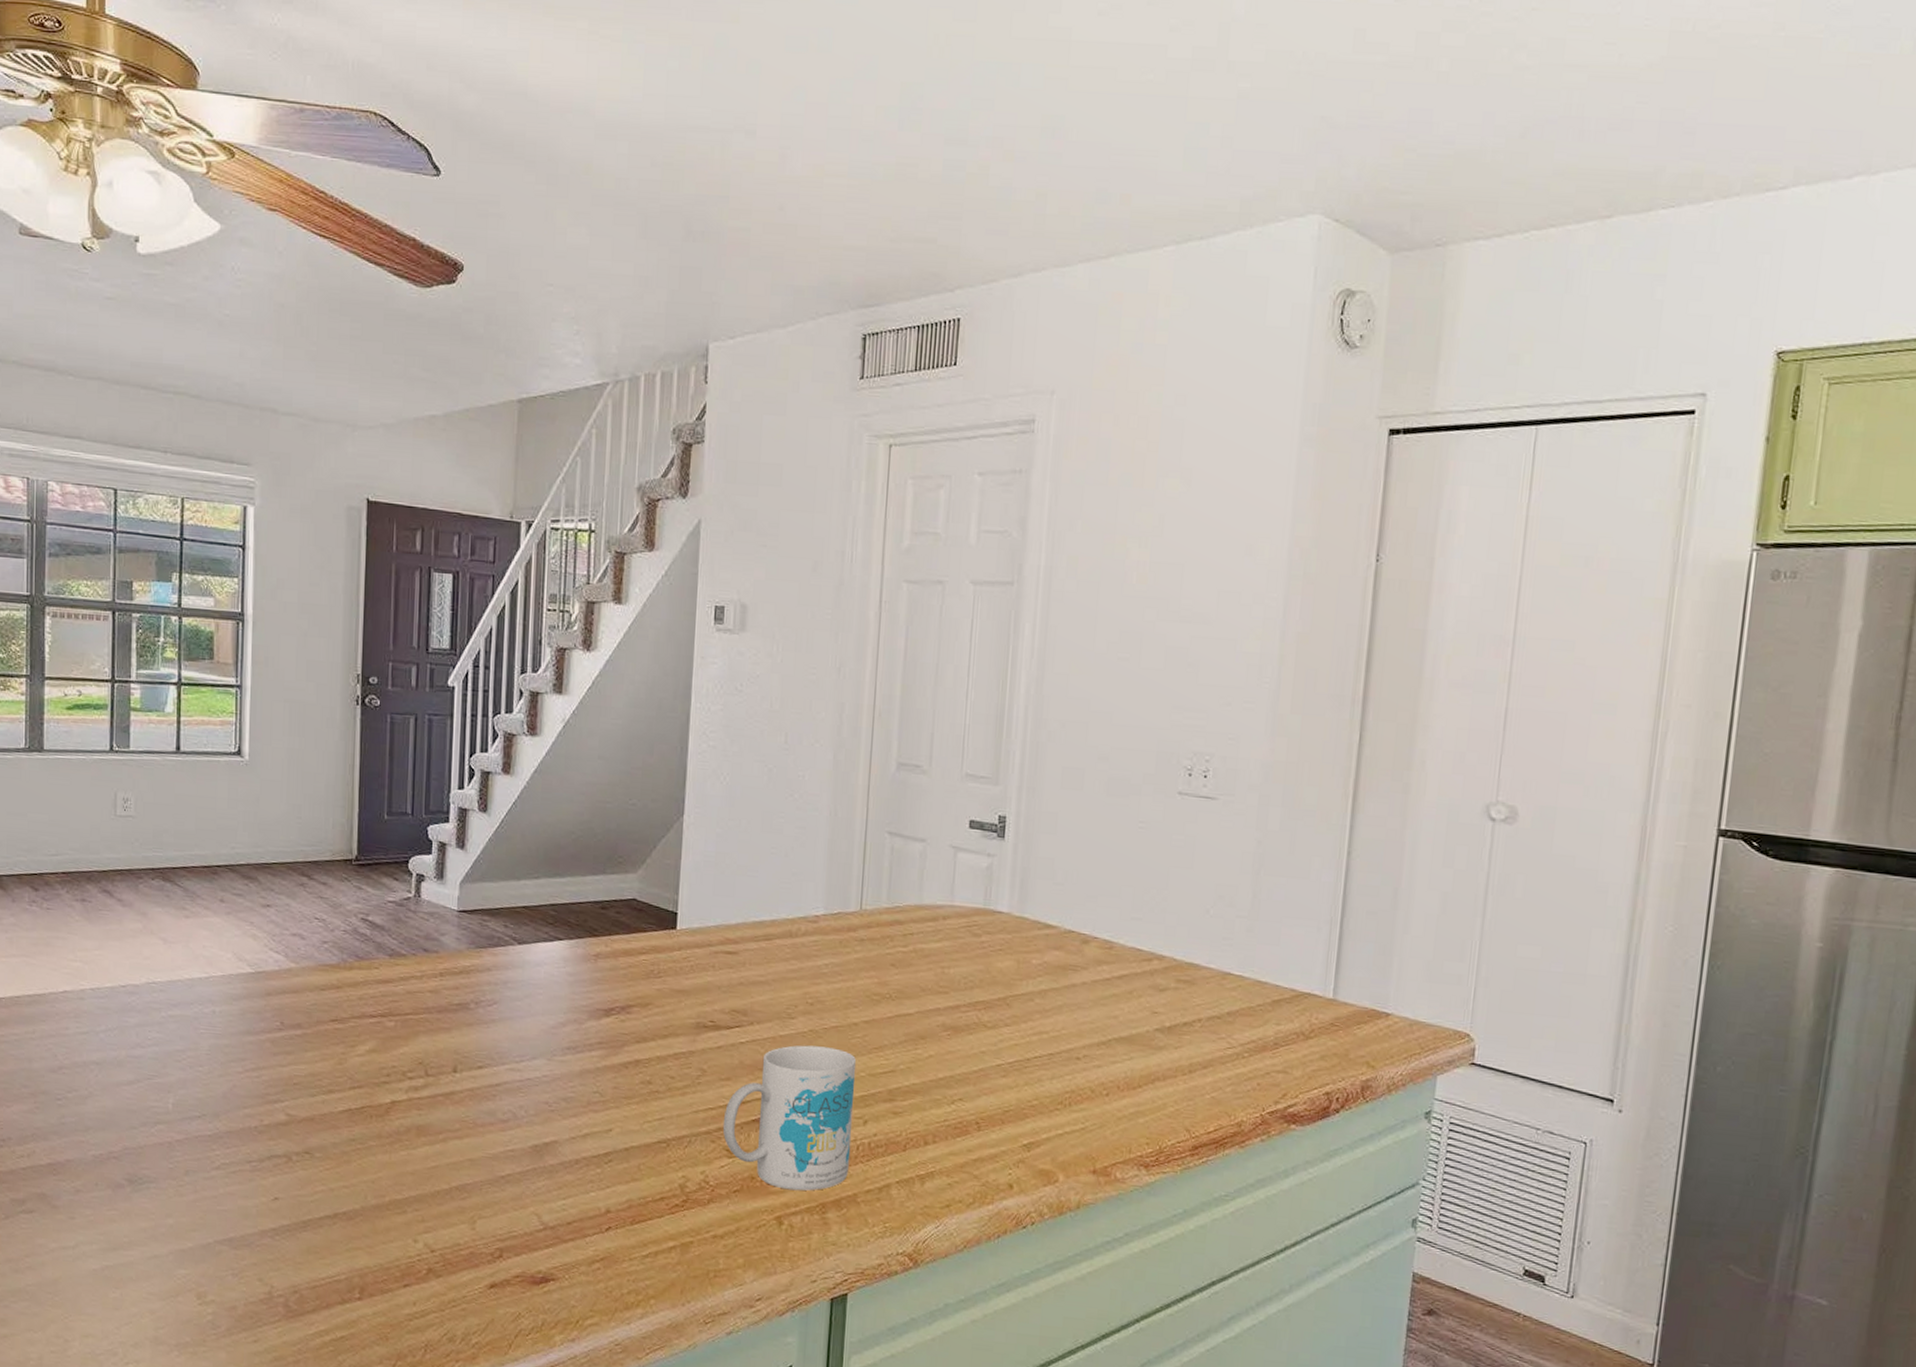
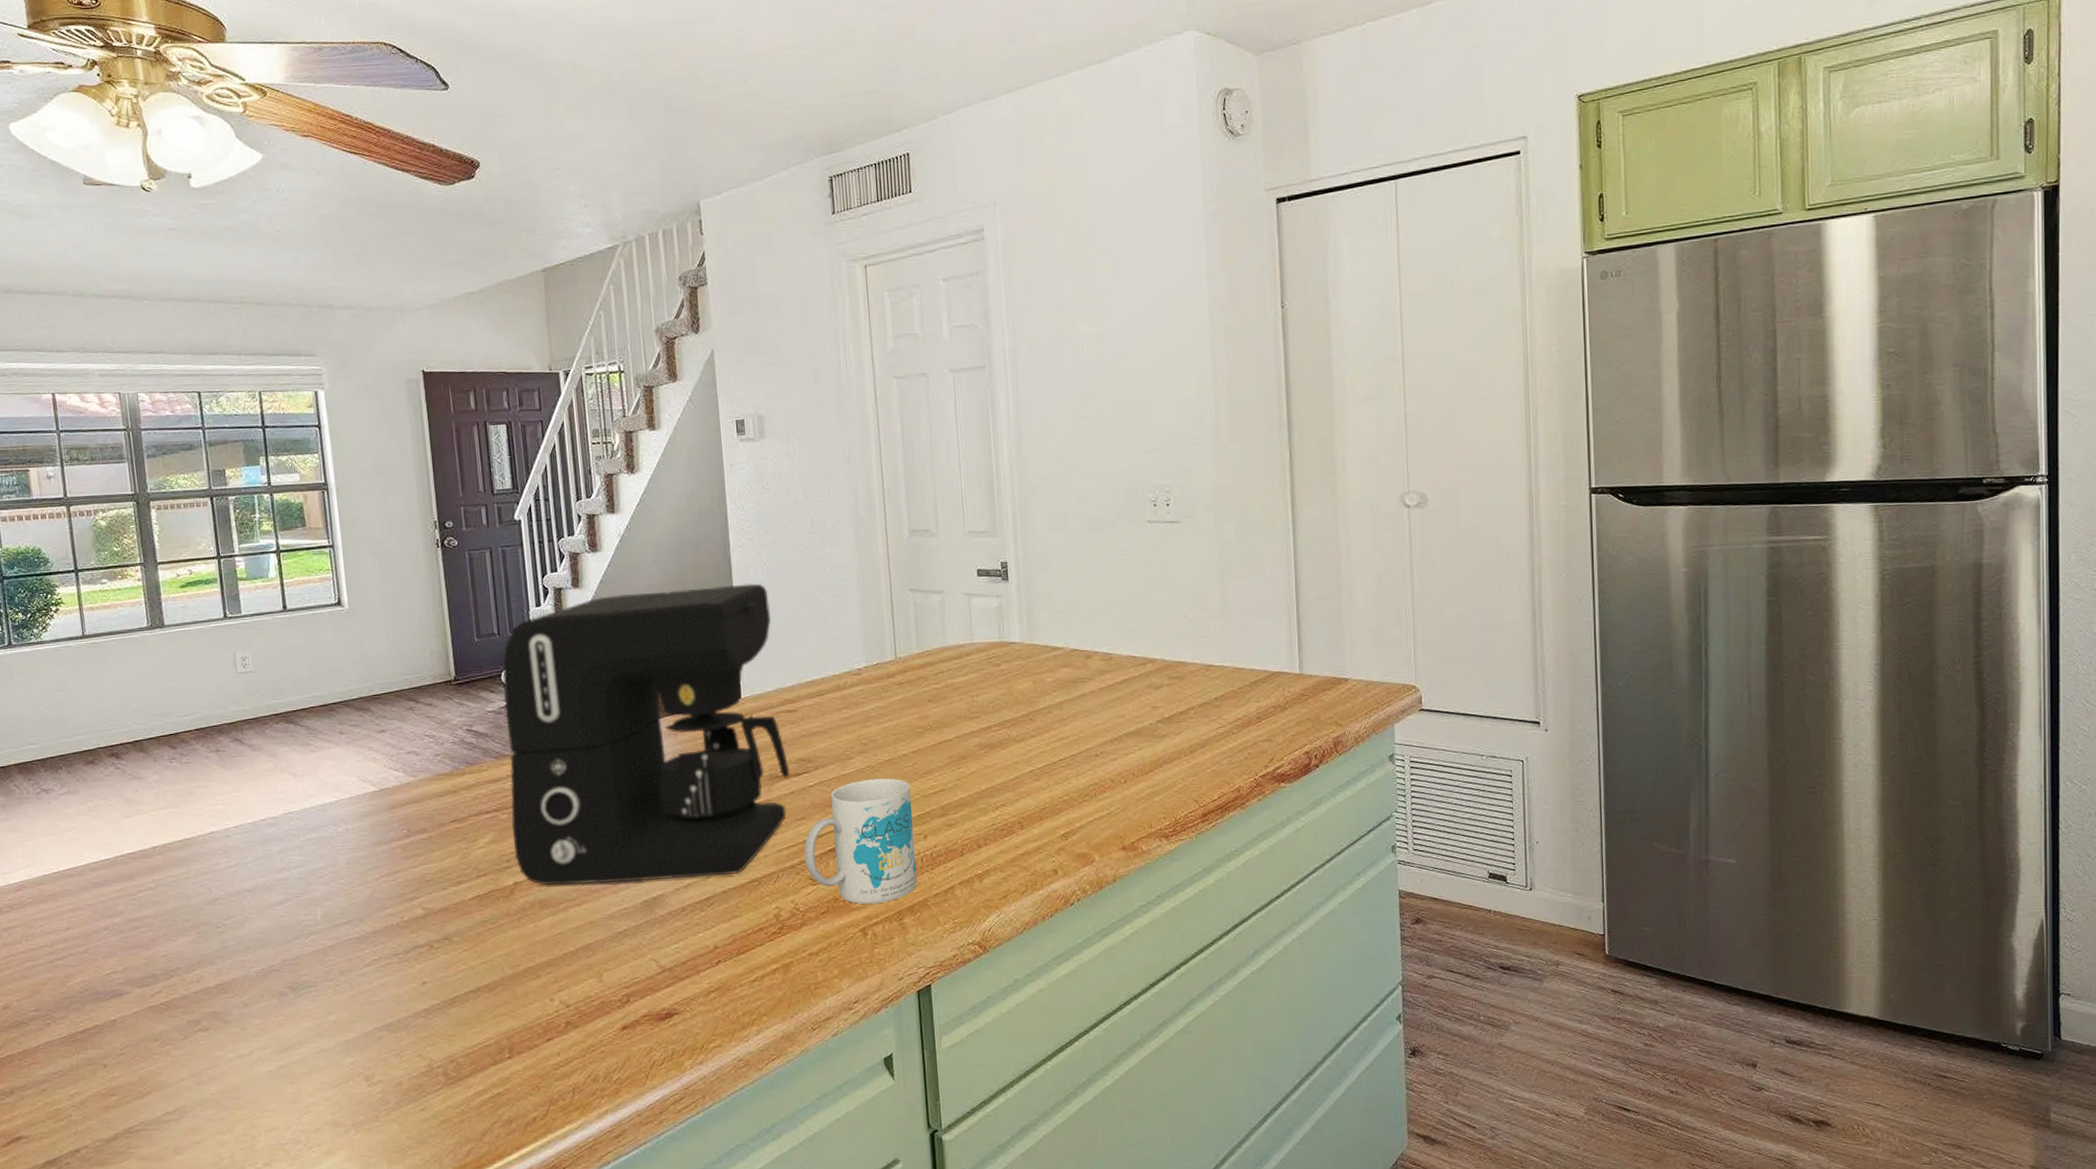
coffee maker: none [396,788,724,1131] -> present [503,583,789,885]

